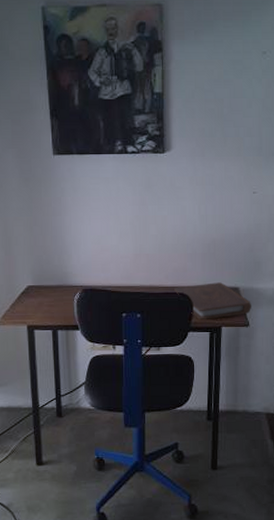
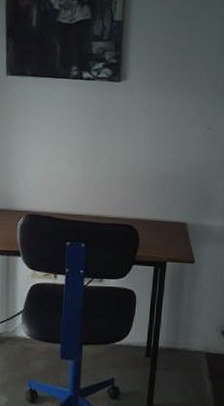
book: present [174,282,251,320] -> none [121,216,198,254]

